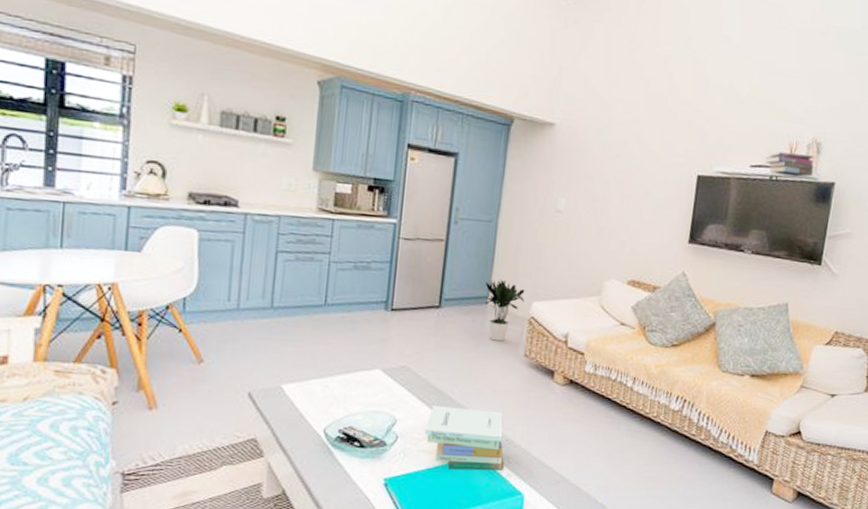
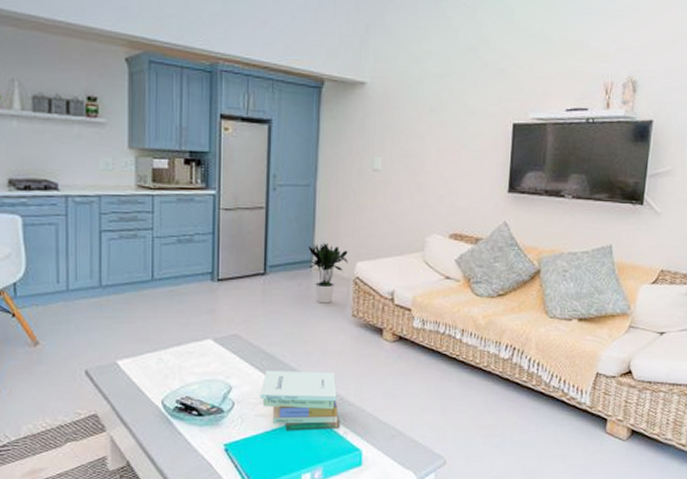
books: present [765,151,814,177] -> none [581,93,631,117]

